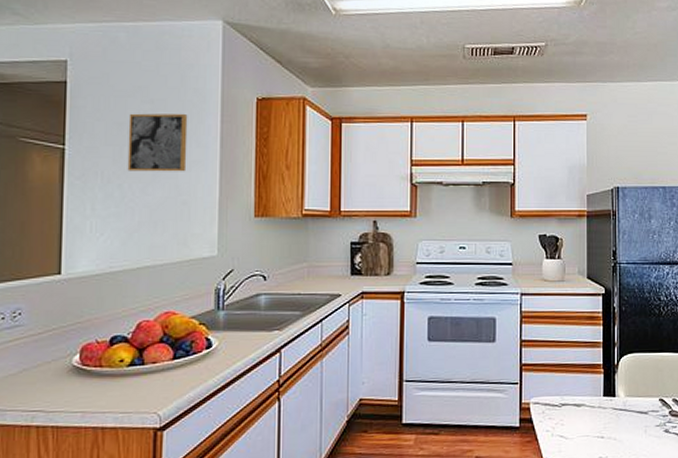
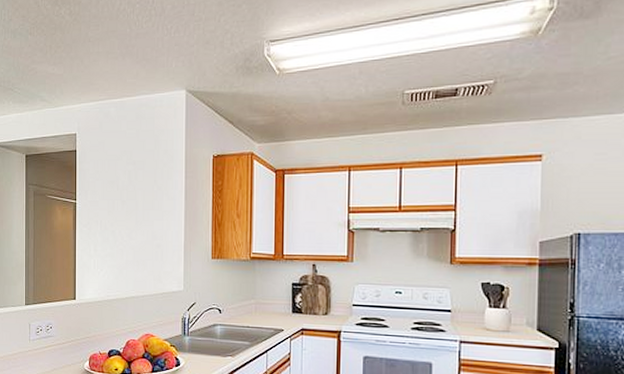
wall art: present [127,113,188,172] -> none [118,171,160,221]

